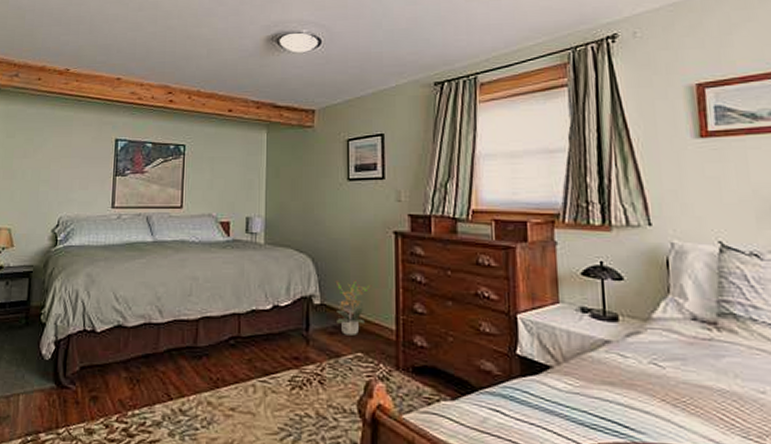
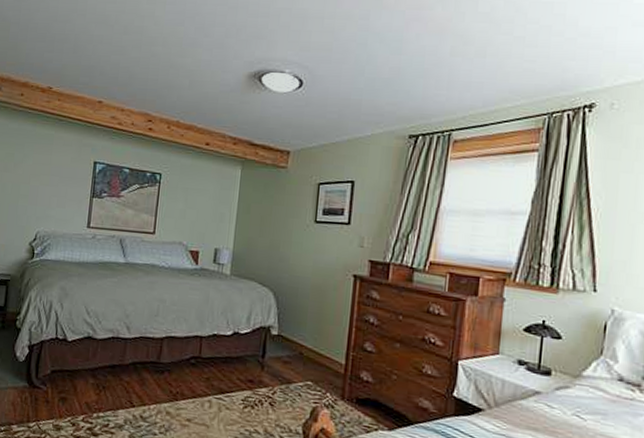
potted plant: present [335,280,372,336] -> none [291,315,327,366]

